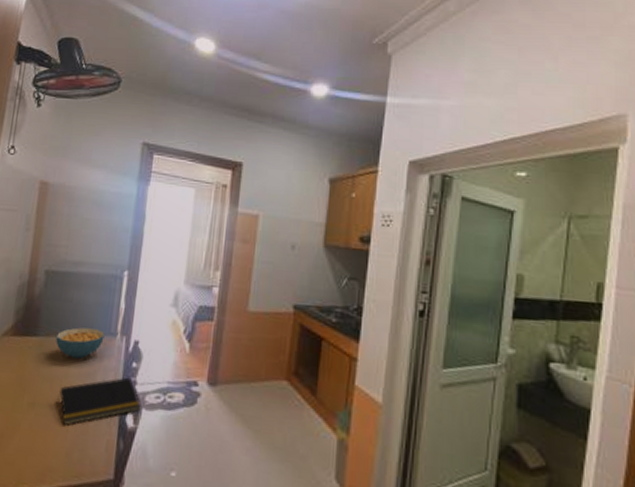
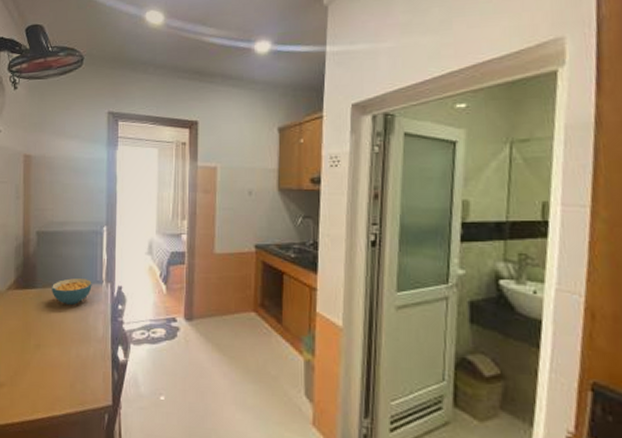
notepad: present [57,377,141,426] -> none [58,318,129,362]

